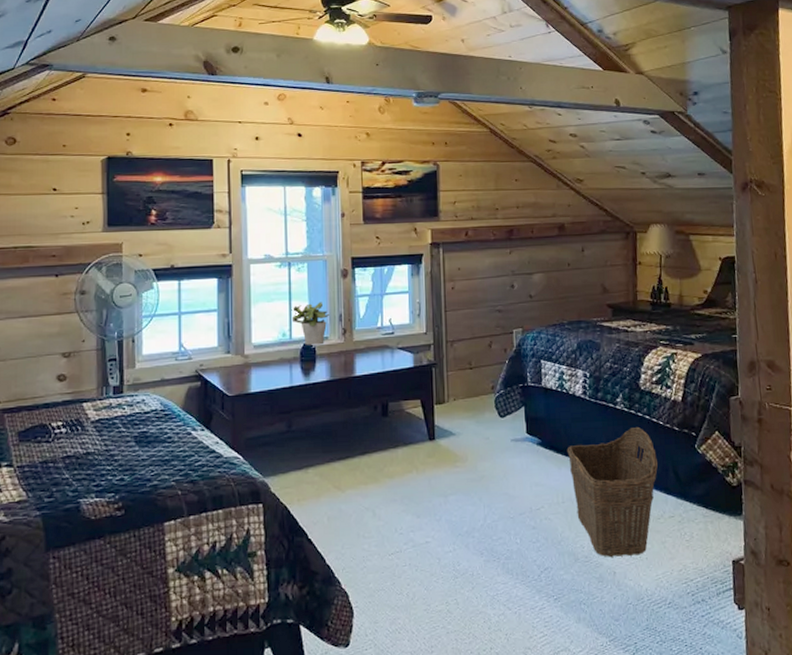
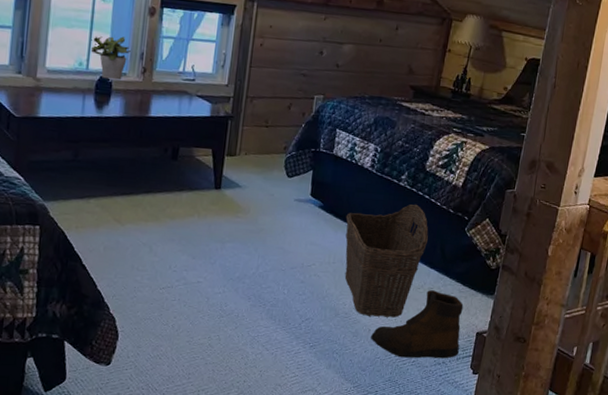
boot: none [616,518,717,600] -> present [370,290,464,359]

